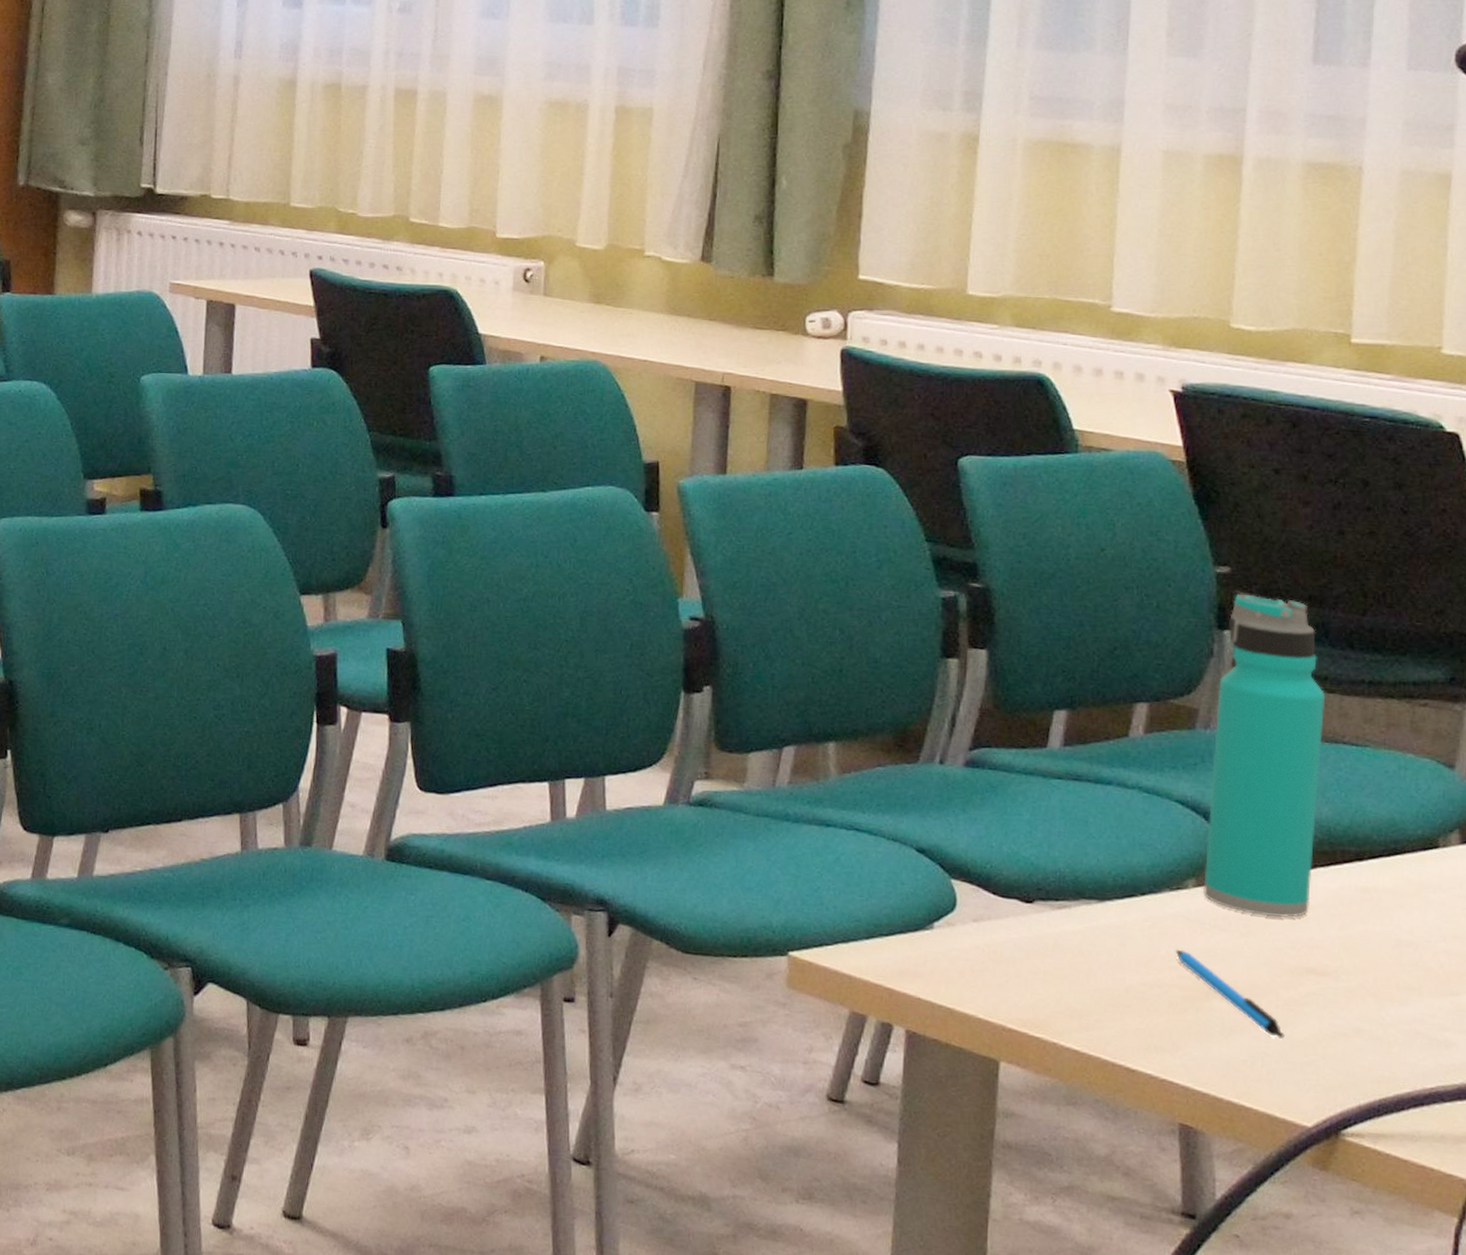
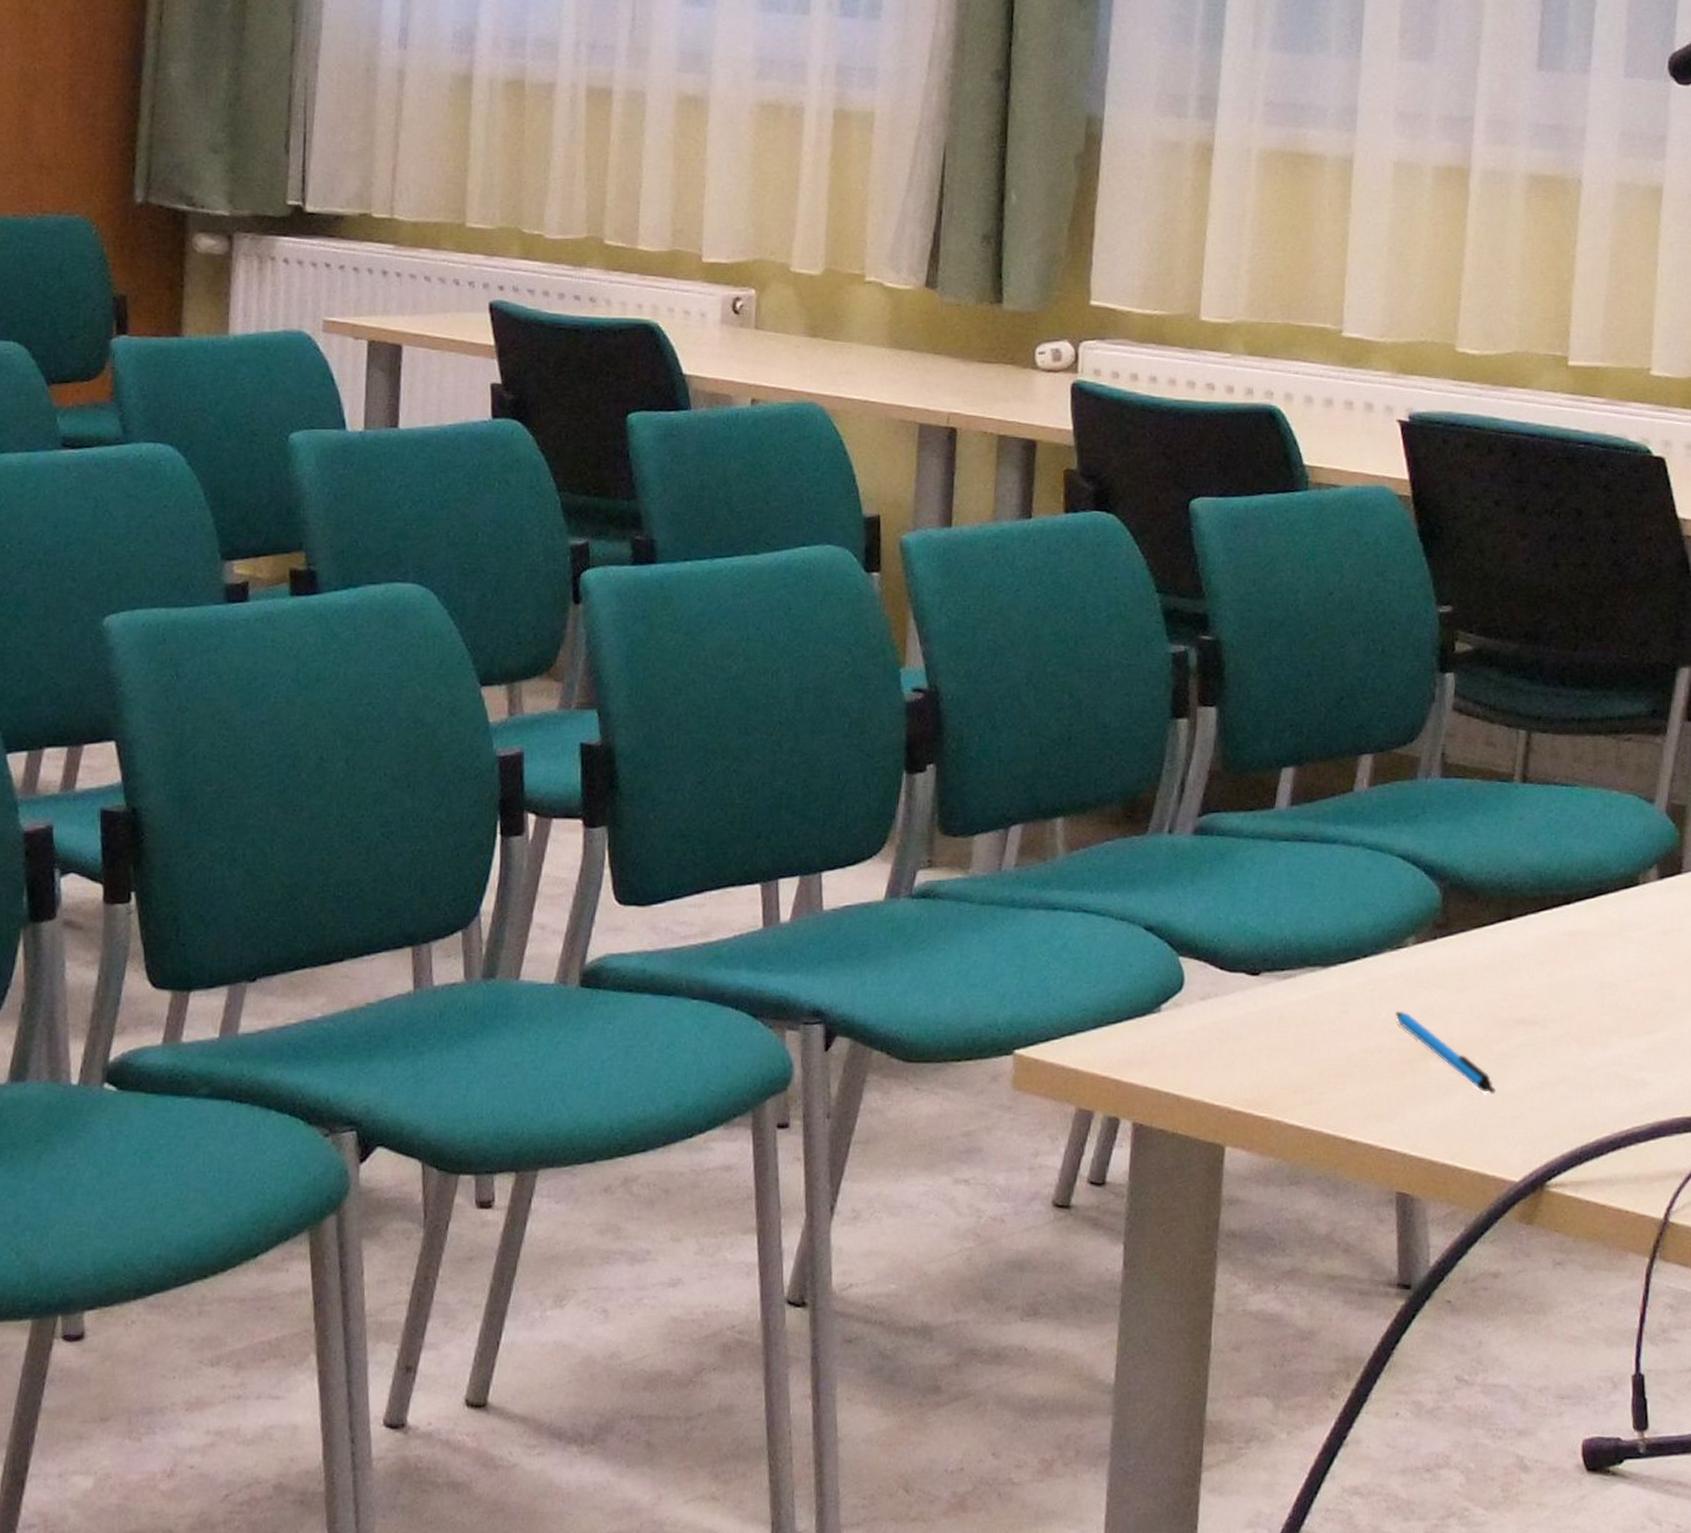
water bottle: present [1203,593,1326,918] -> none [1422,633,1539,969]

